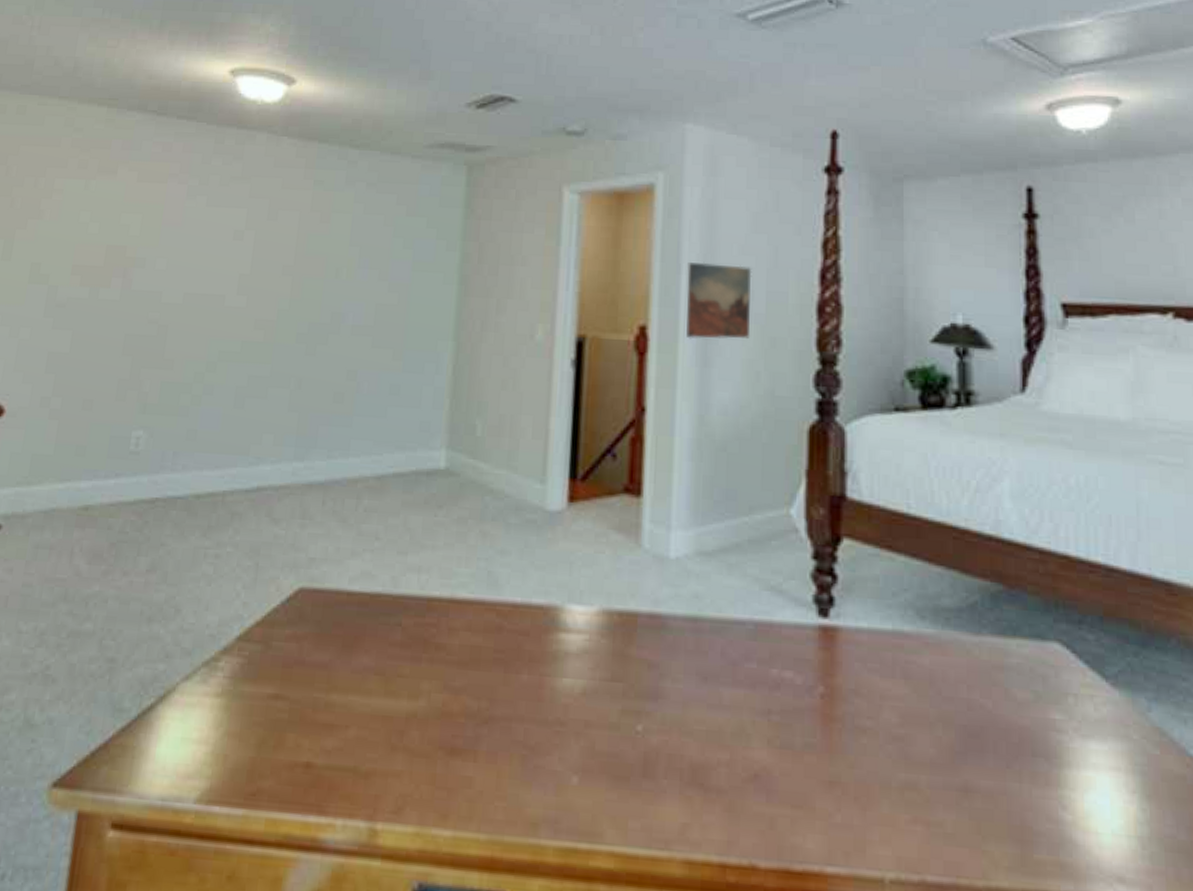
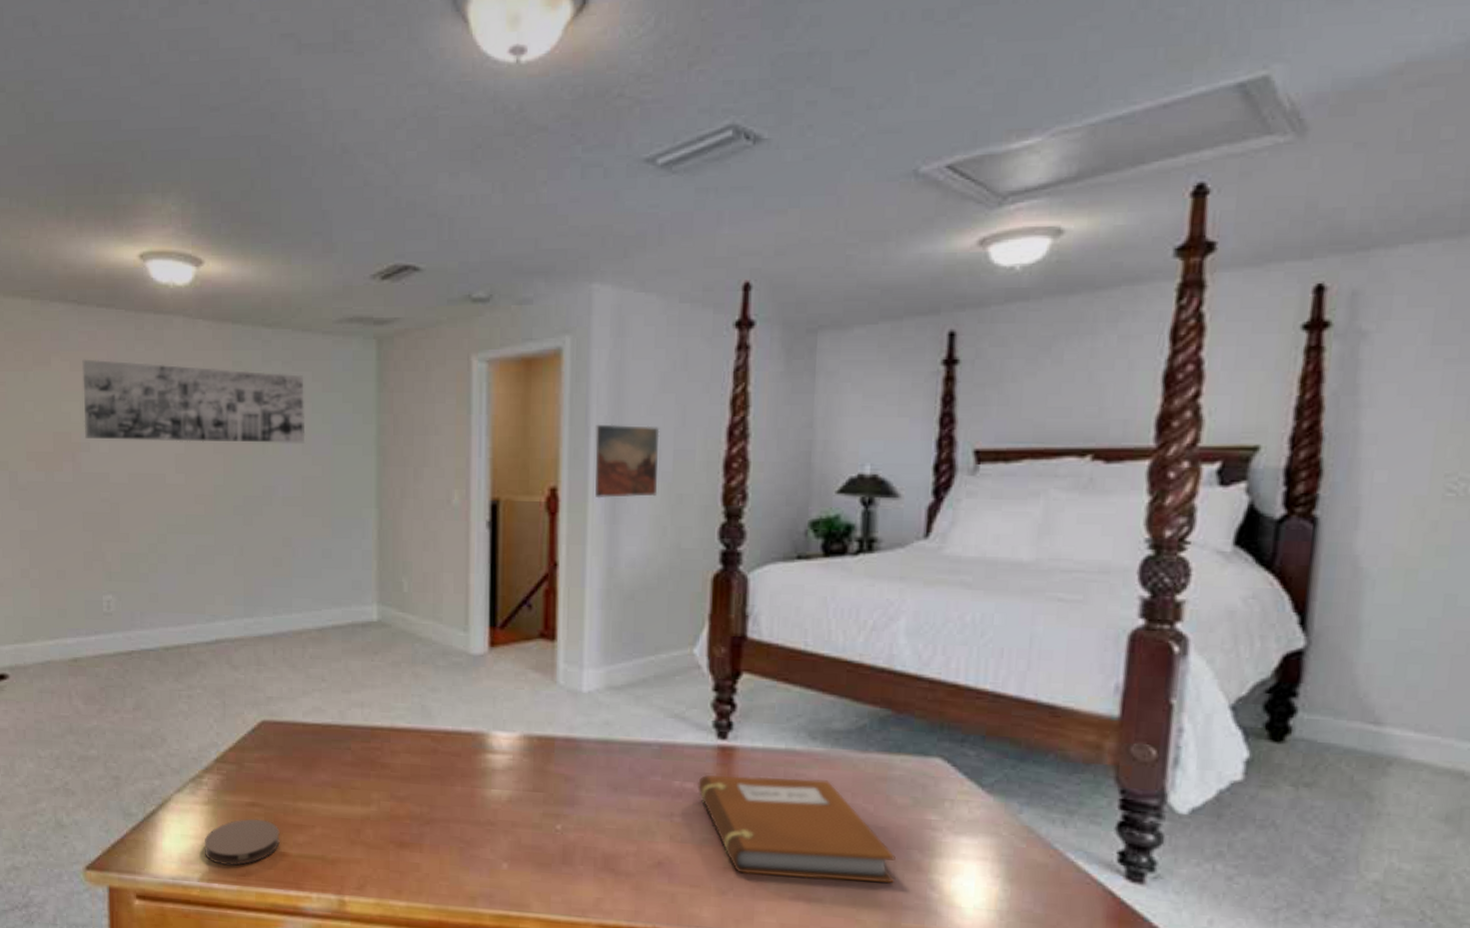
wall art: none [142,170,387,269] -> present [82,359,306,444]
coaster: none [208,716,305,781] -> present [205,819,280,866]
notebook: none [798,662,1021,802] -> present [698,775,896,884]

